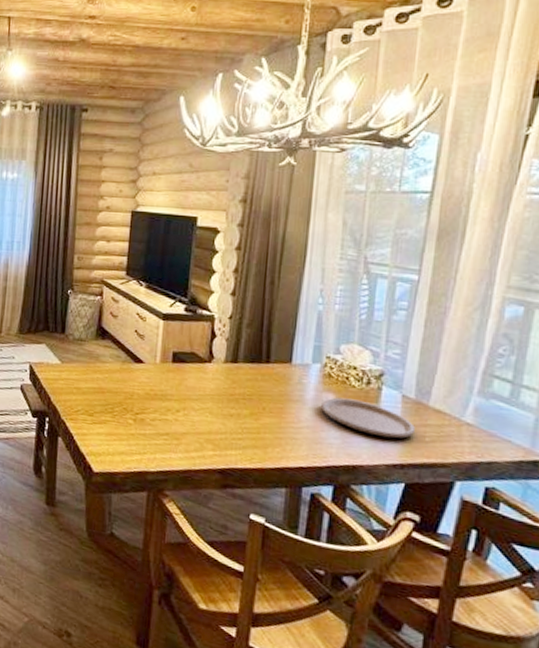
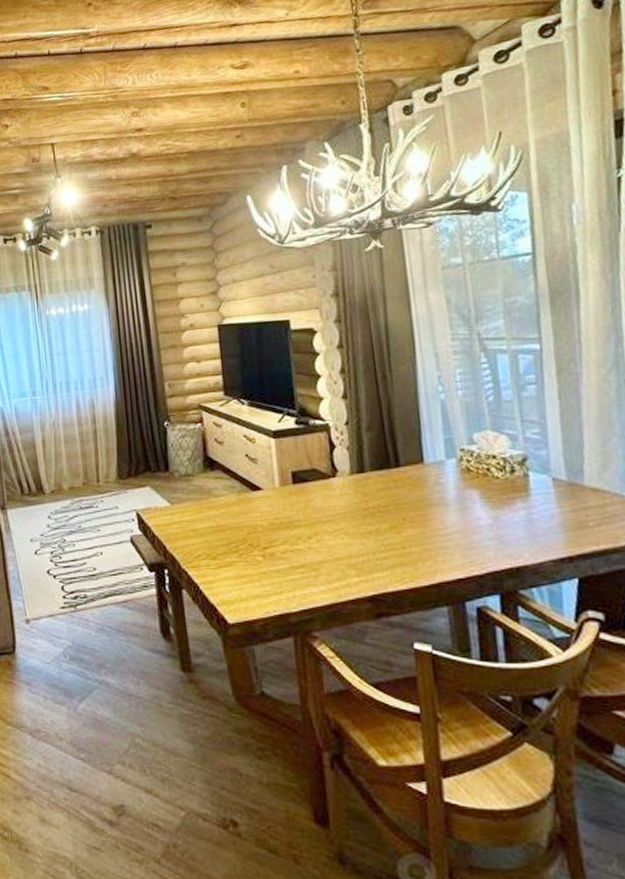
plate: present [321,397,415,438] -> none [466,492,576,530]

